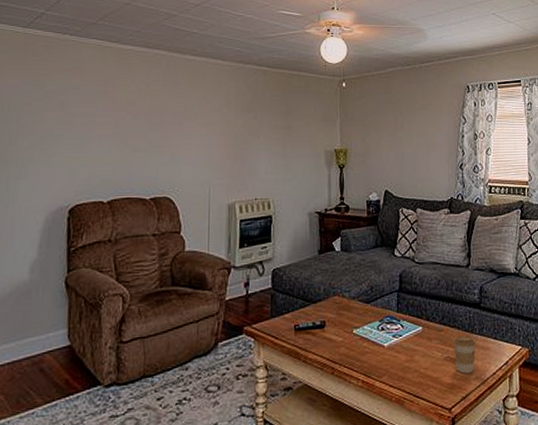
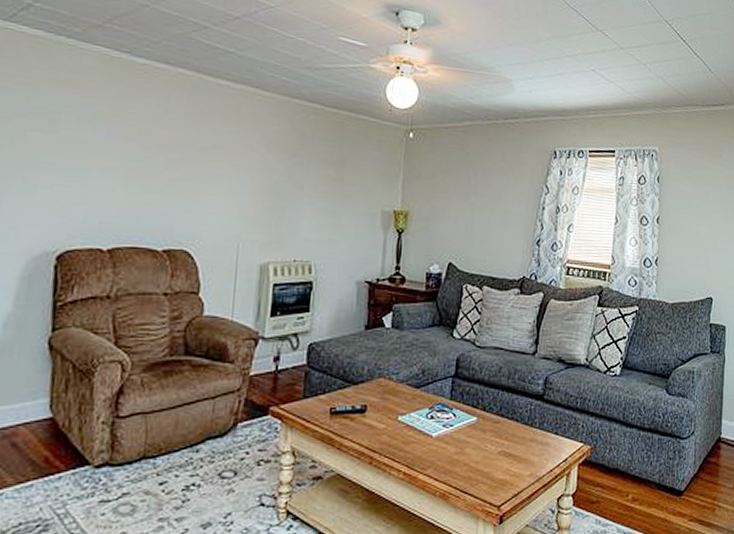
coffee cup: present [453,335,476,374] -> none [509,429,535,470]

